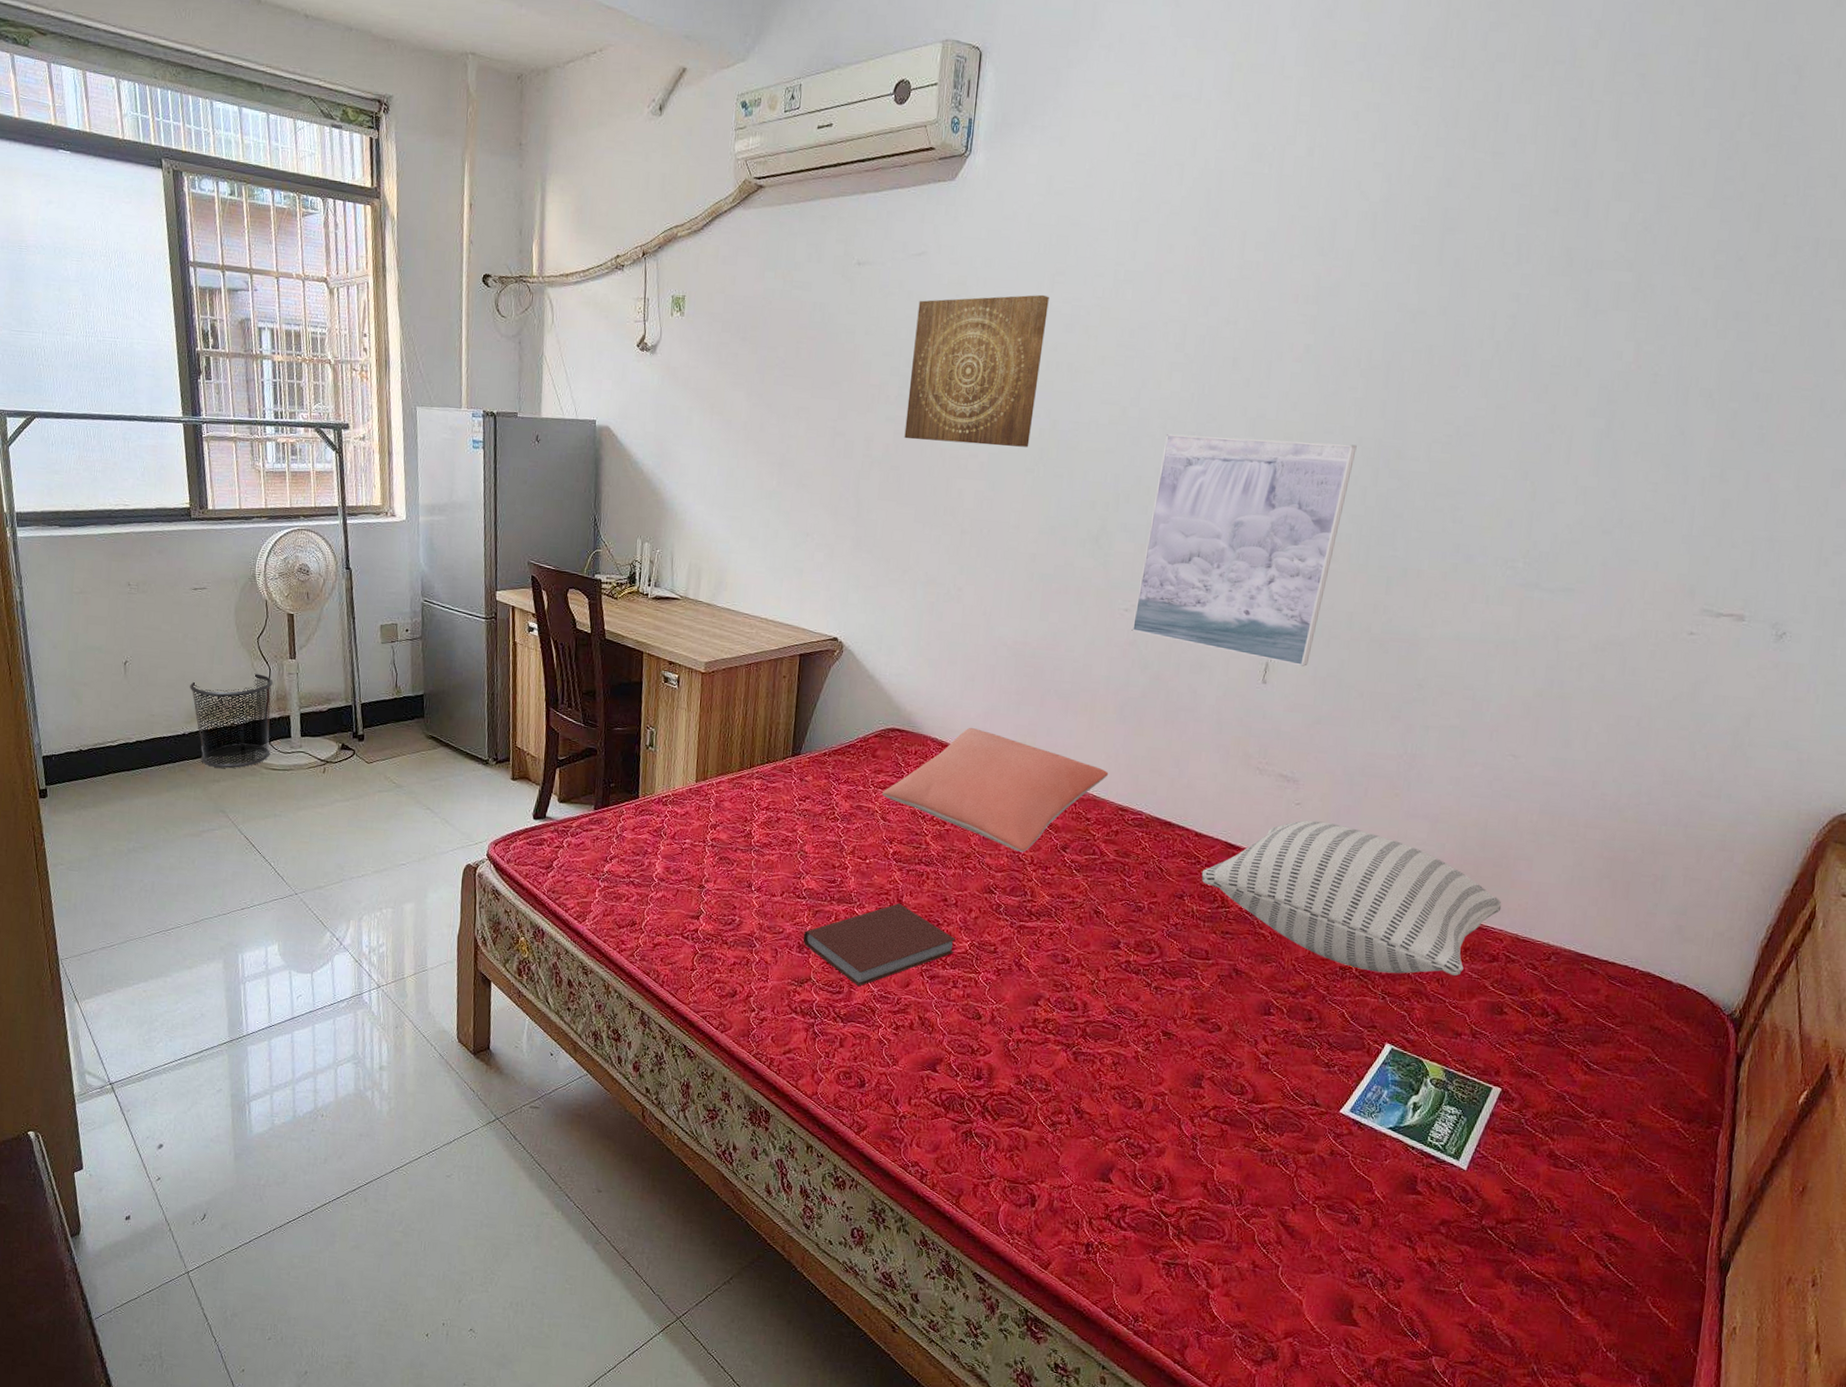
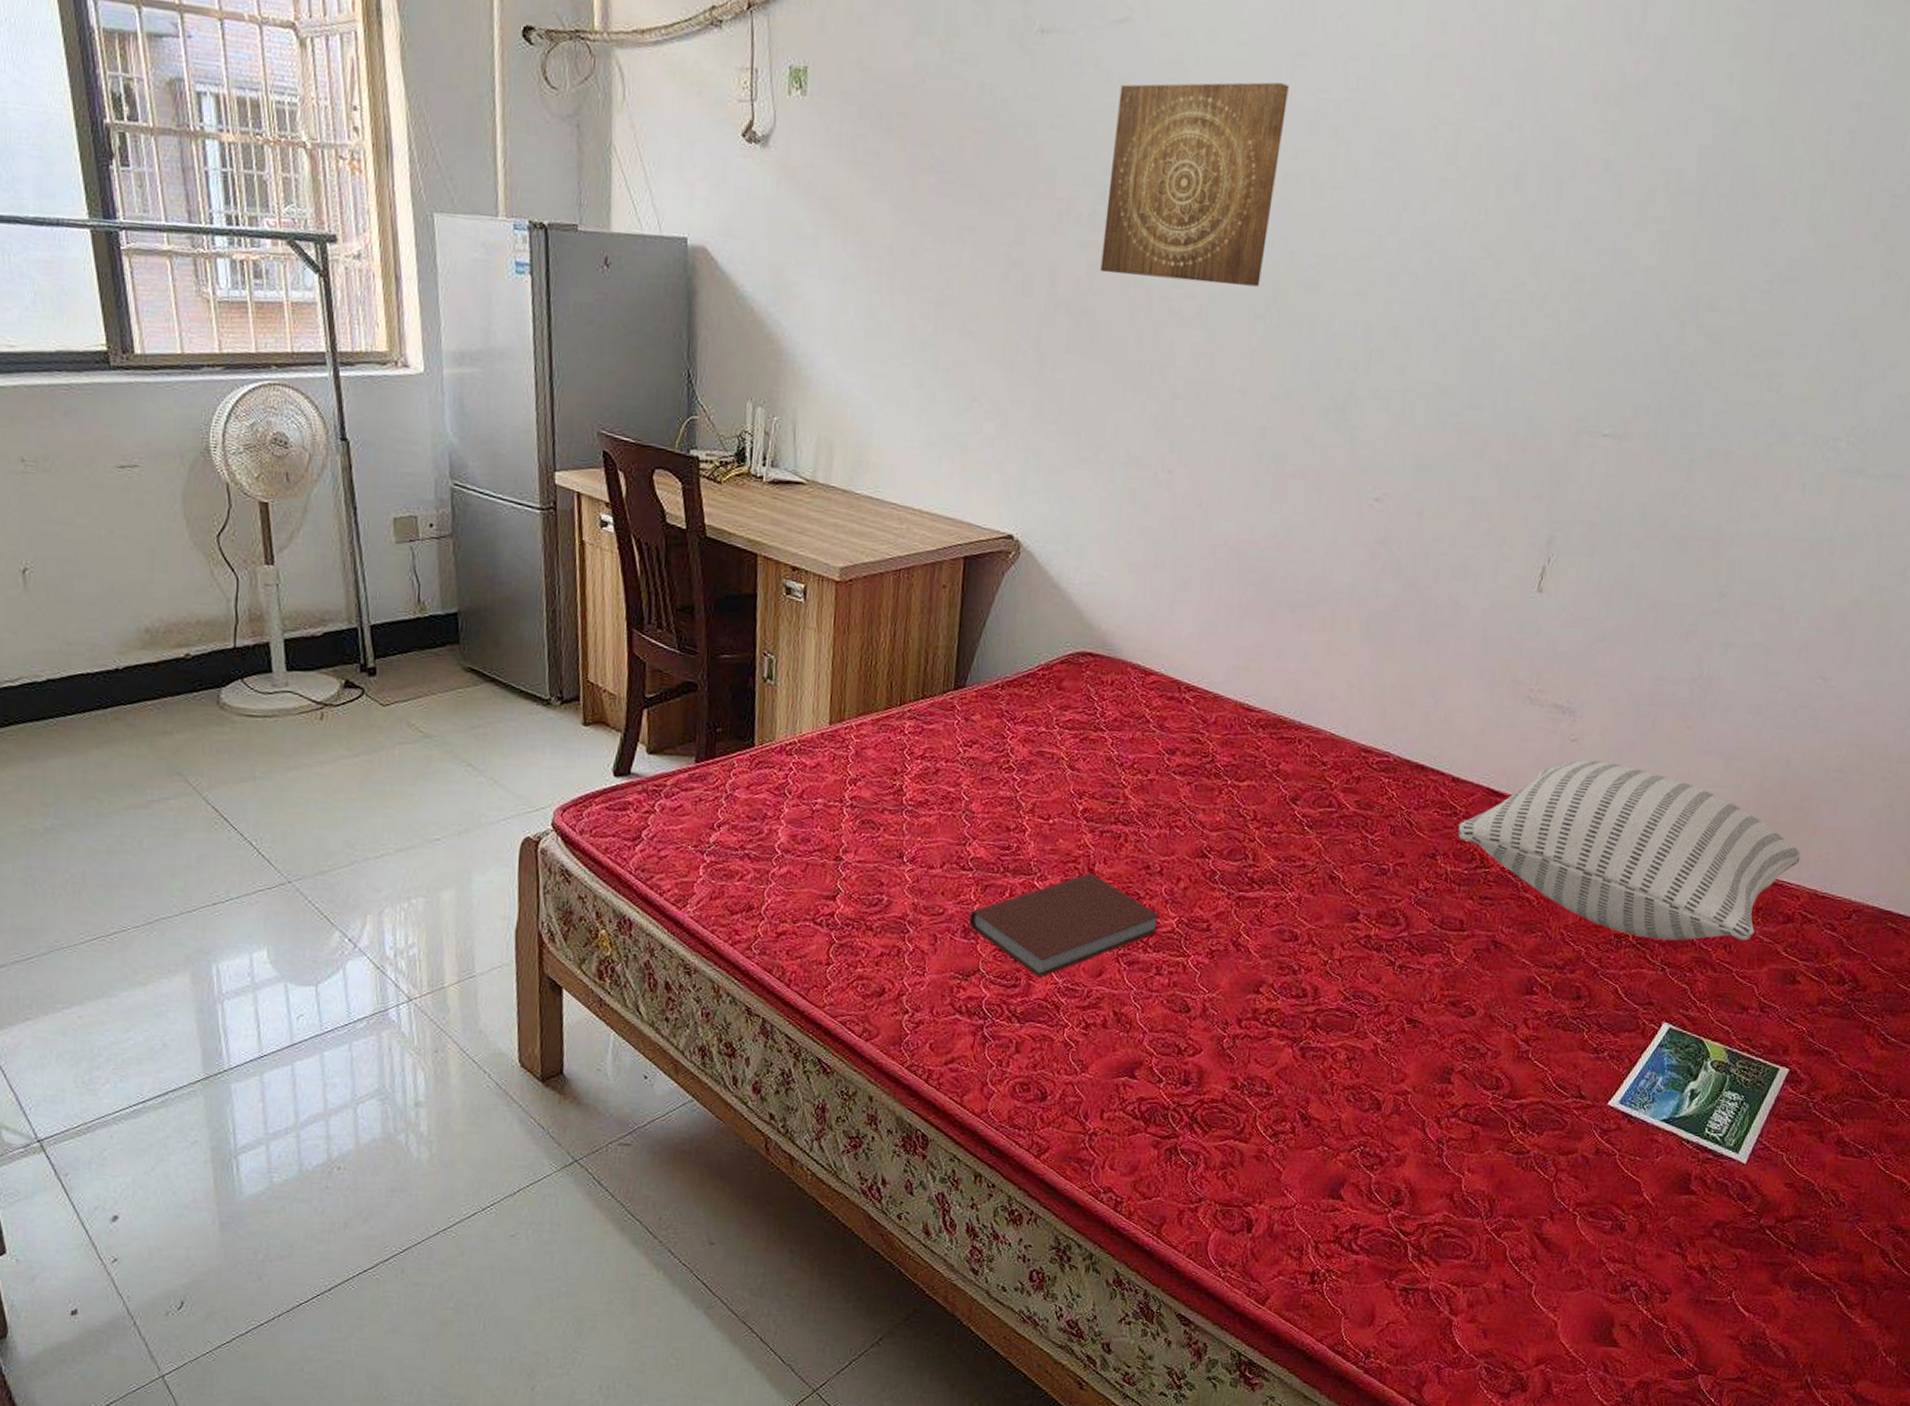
waste bin: present [190,673,273,769] -> none [122,585,244,716]
pillow: present [881,727,1109,852] -> none [1069,649,1351,806]
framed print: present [1131,433,1357,667] -> none [1382,271,1661,571]

